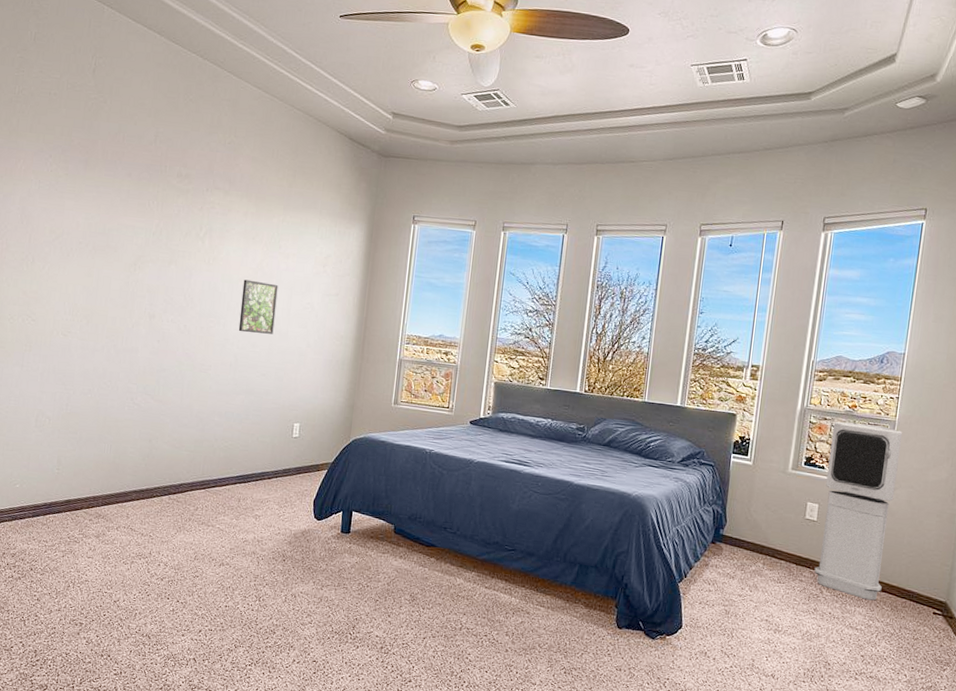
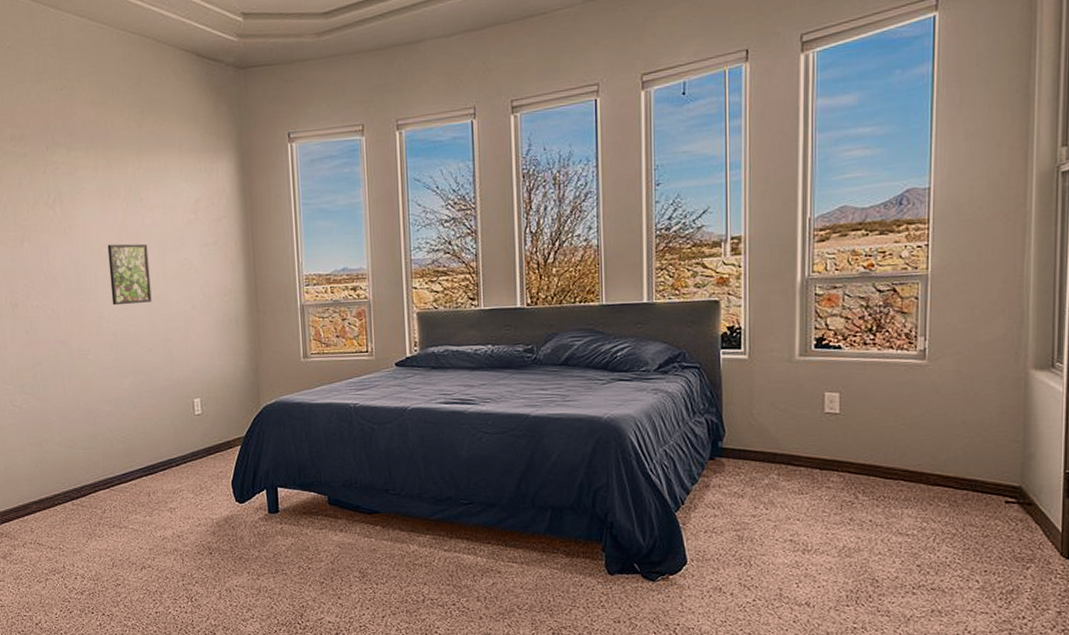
air purifier: present [814,421,903,601] -> none [844,283,940,499]

